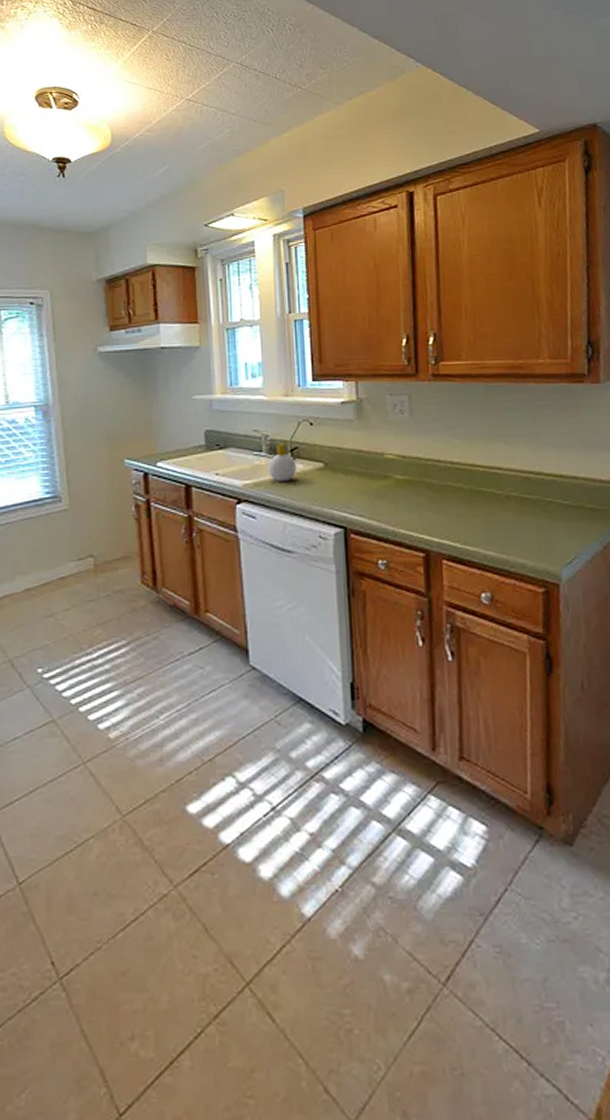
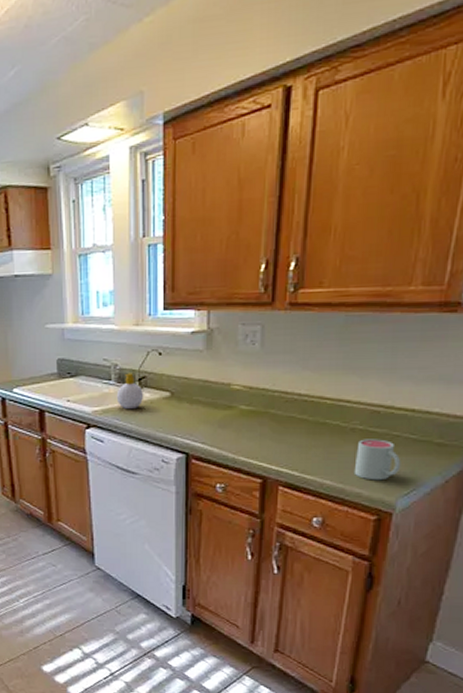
mug: none [514,506,560,550] -> present [353,439,401,481]

